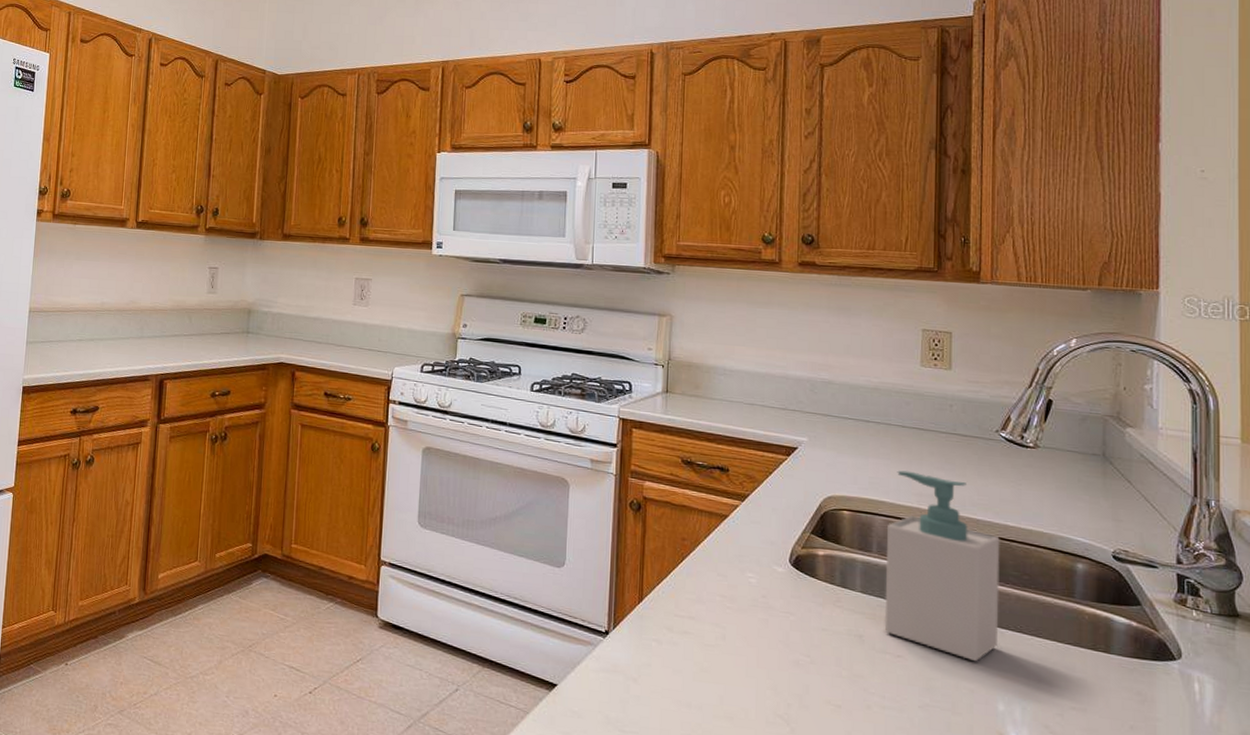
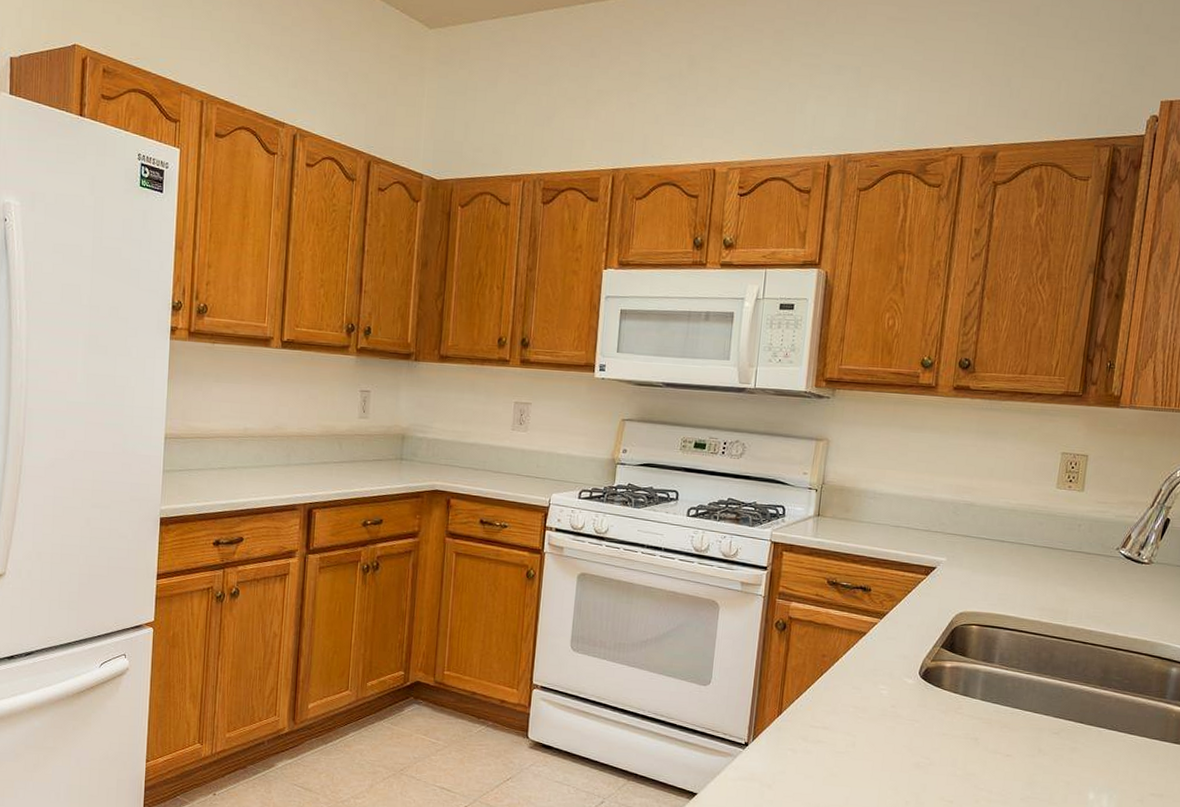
soap bottle: present [884,470,1000,662] -> none [998,587,1108,758]

